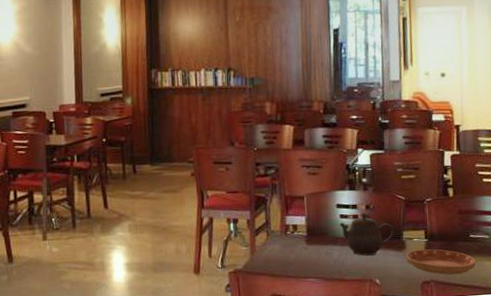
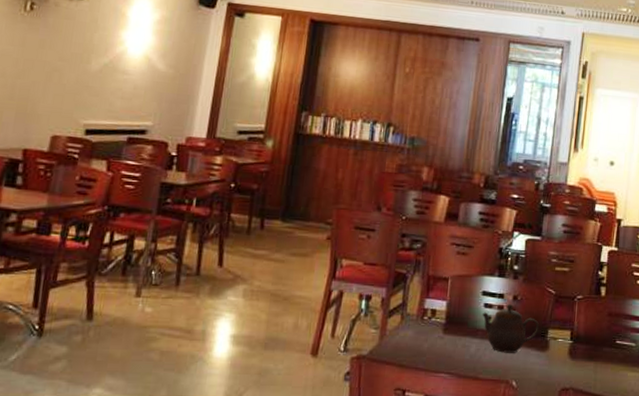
saucer: present [406,249,476,275] -> none [547,352,619,384]

